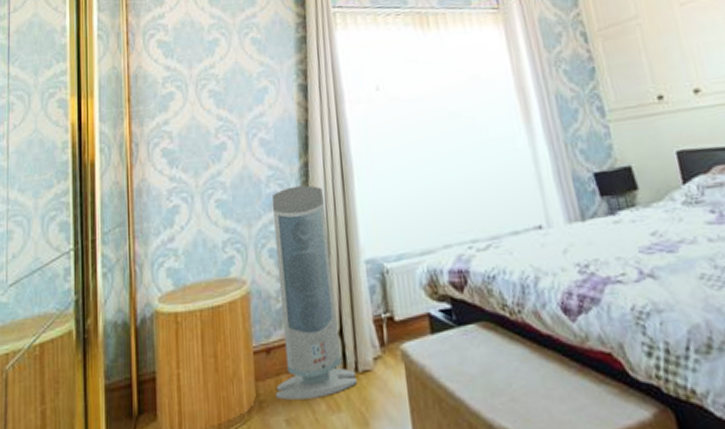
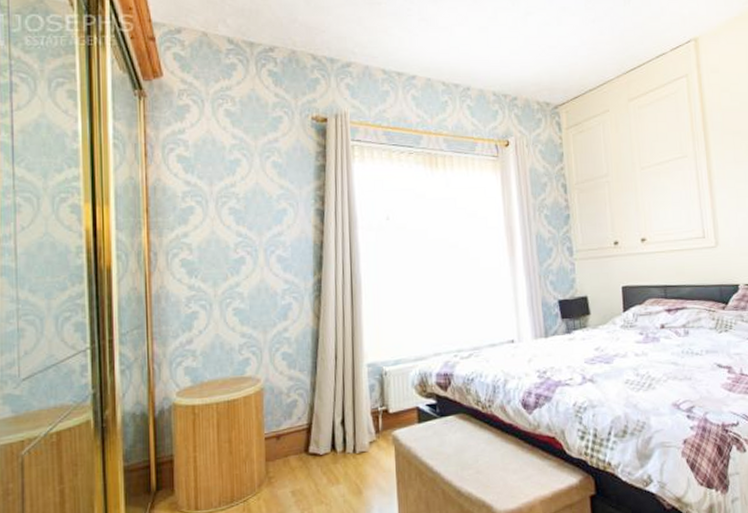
air purifier: present [272,185,357,400] -> none [284,299,354,476]

